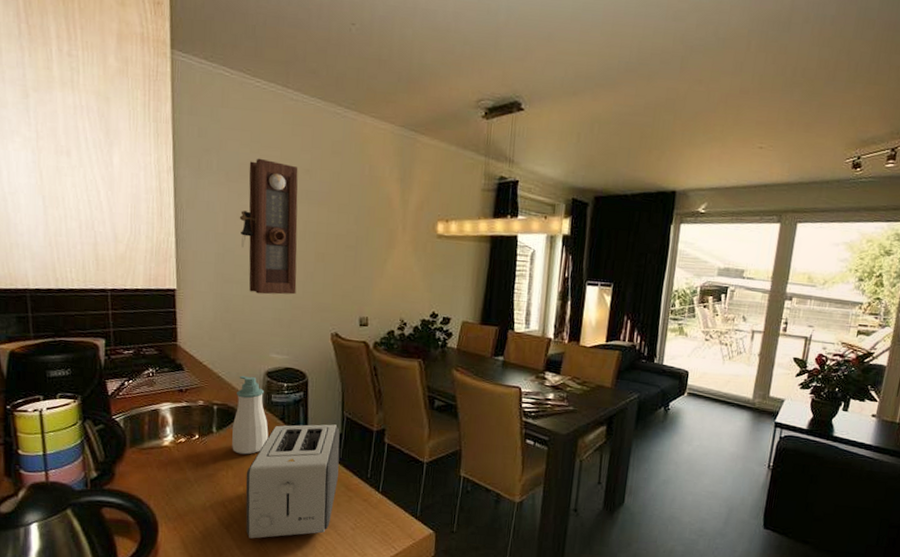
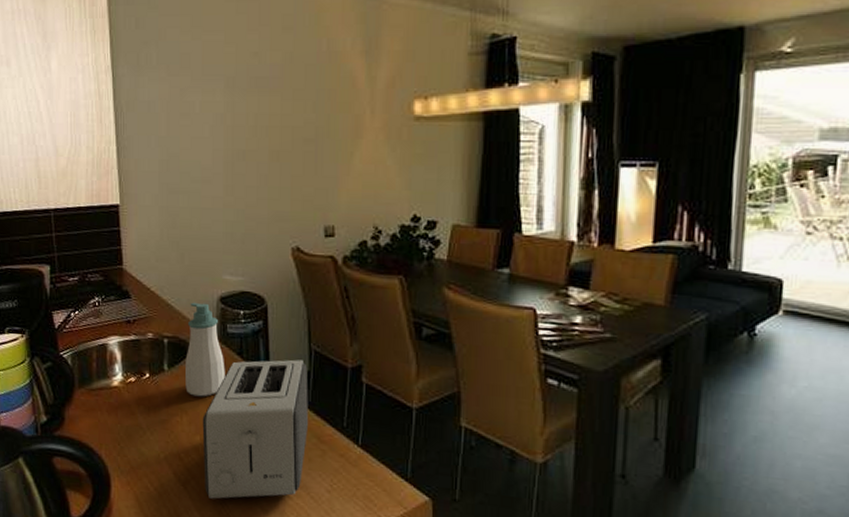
pendulum clock: present [239,158,298,295] -> none [182,45,249,205]

